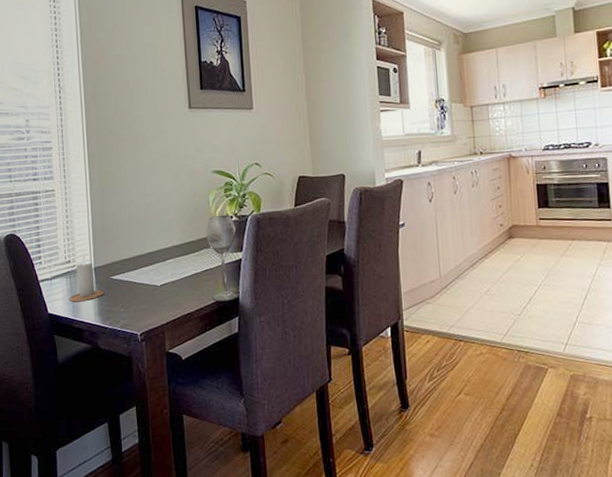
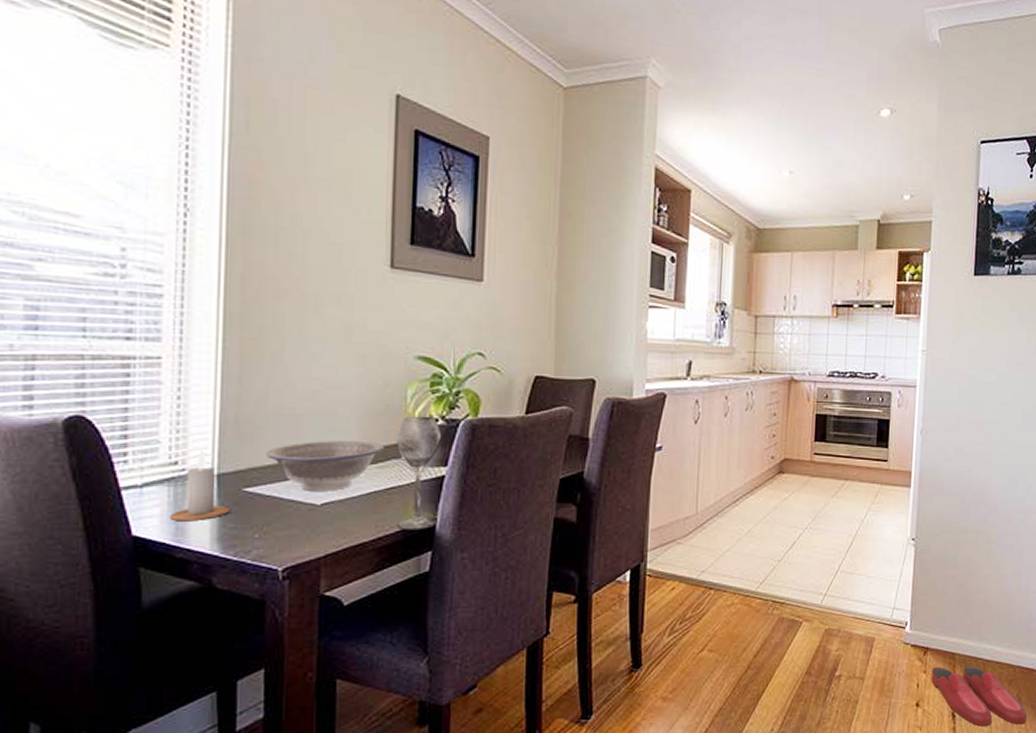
bowl: none [122,236,198,276] -> present [266,440,384,491]

